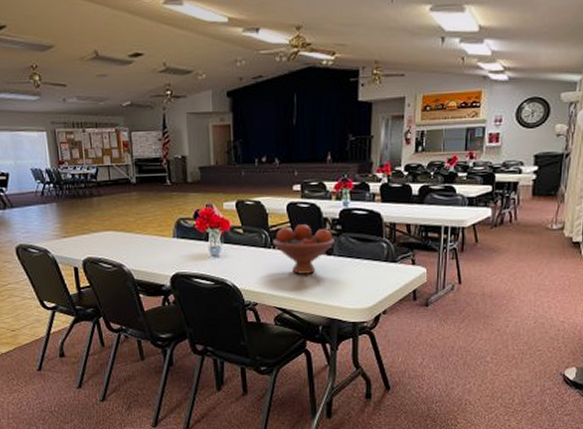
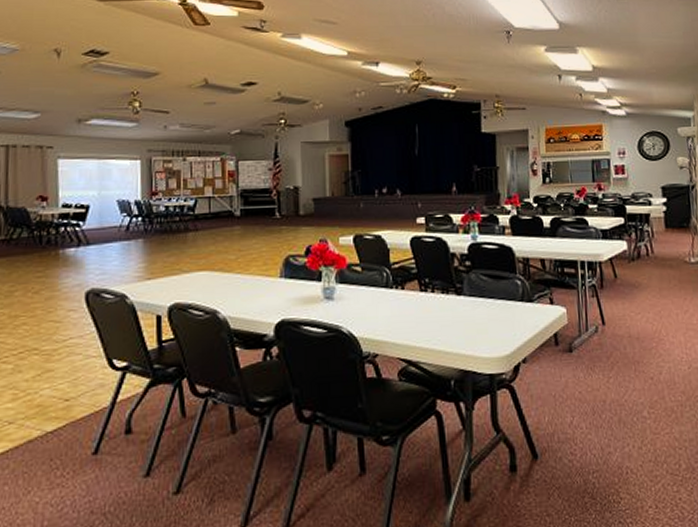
fruit bowl: present [273,224,335,274] -> none [395,260,464,318]

